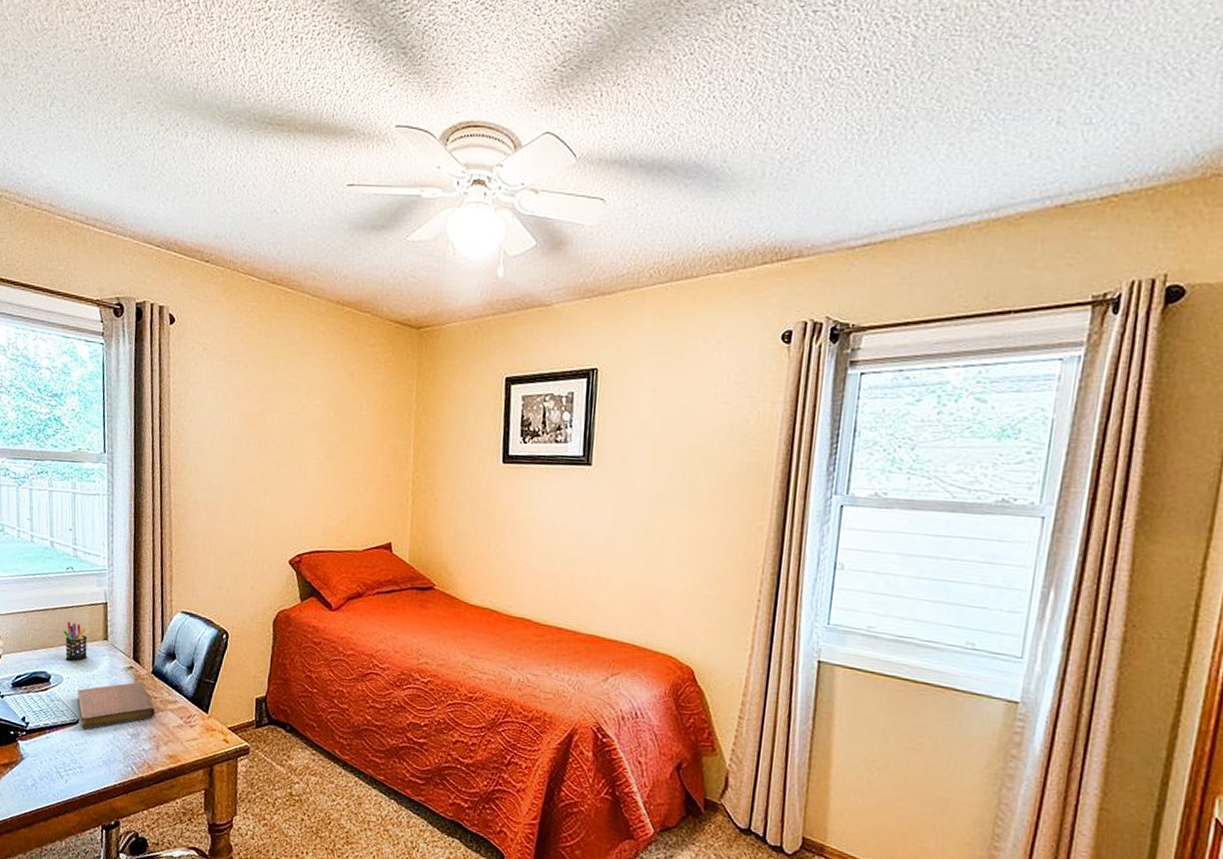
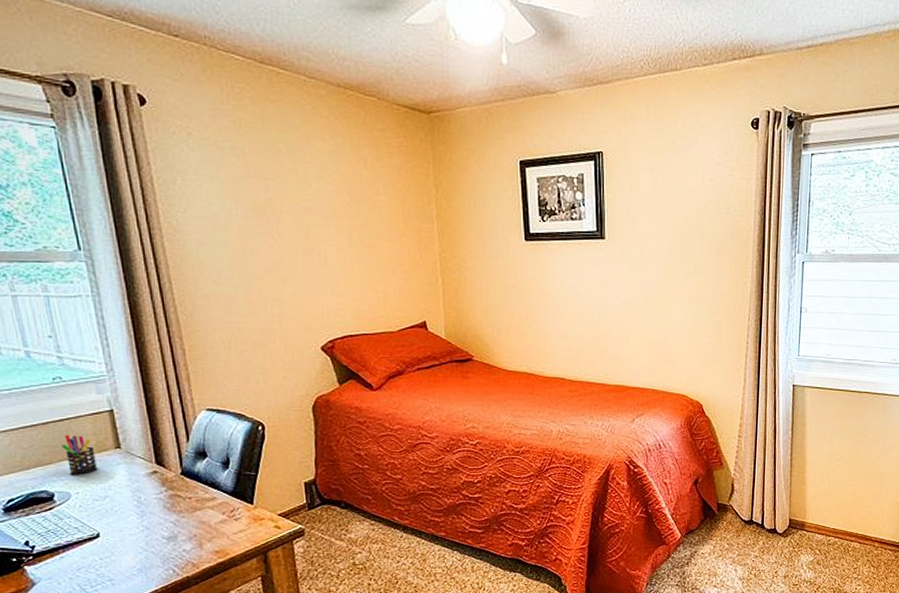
notebook: present [77,682,156,729] -> none [92,485,193,541]

